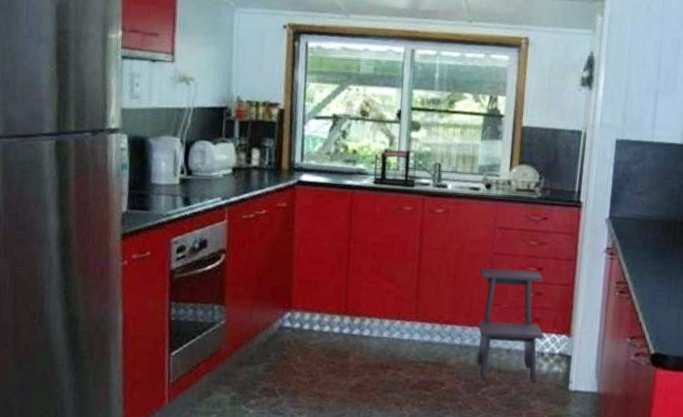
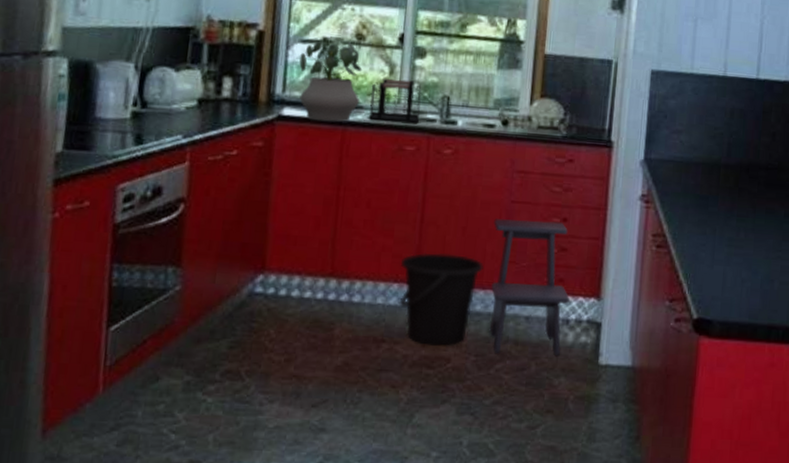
potted plant: none [314,117,367,187] -> present [299,40,362,123]
bucket: none [401,295,471,372] -> present [399,252,484,346]

